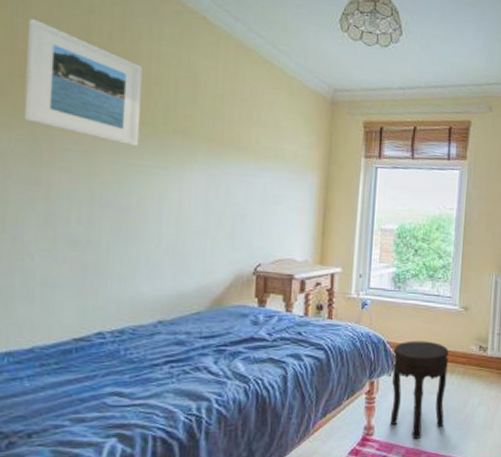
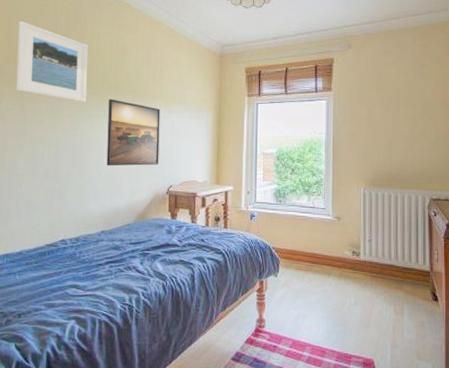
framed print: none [167,144,248,237] -> present [106,99,161,166]
side table: present [390,340,449,439] -> none [278,246,325,332]

